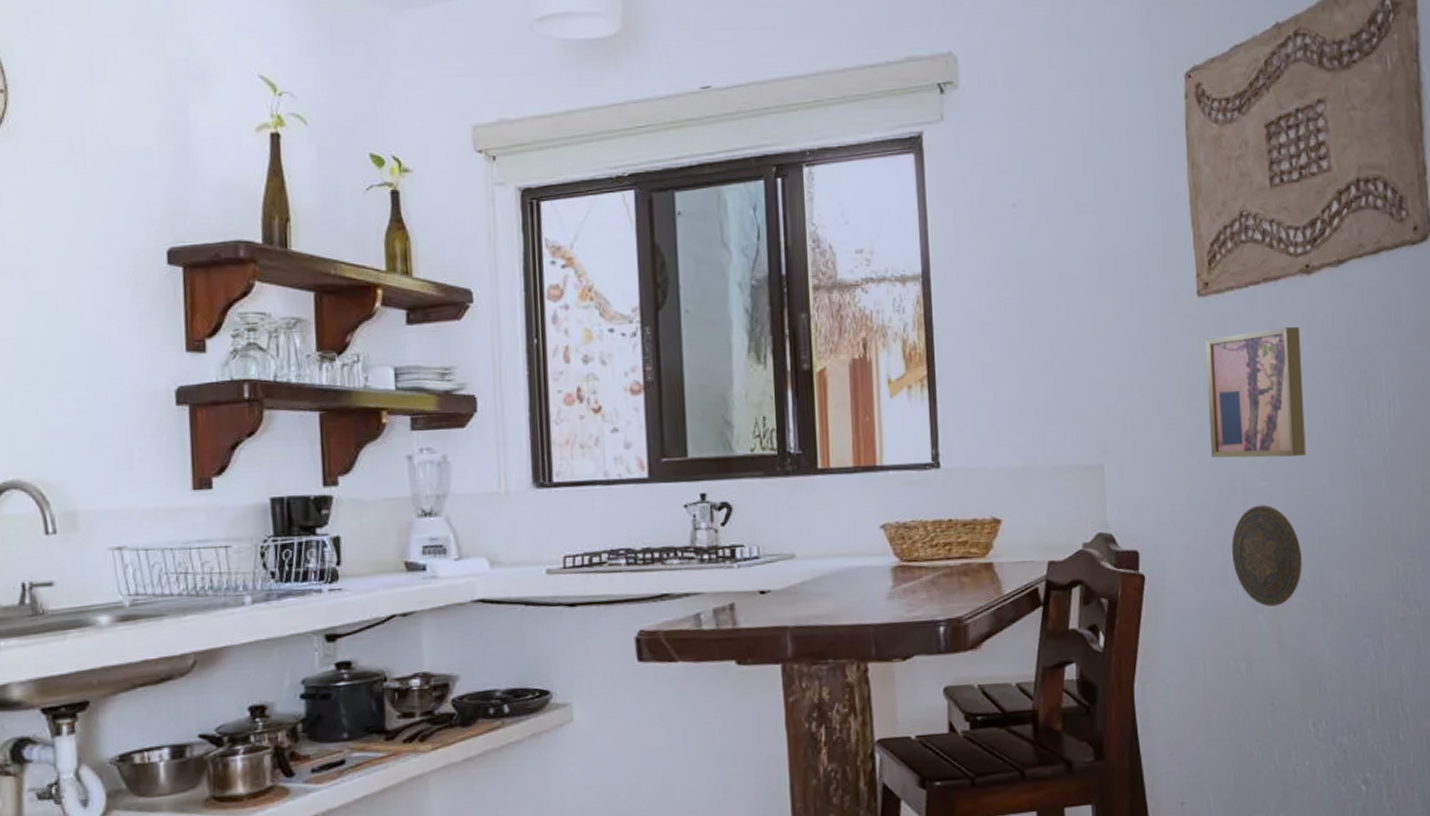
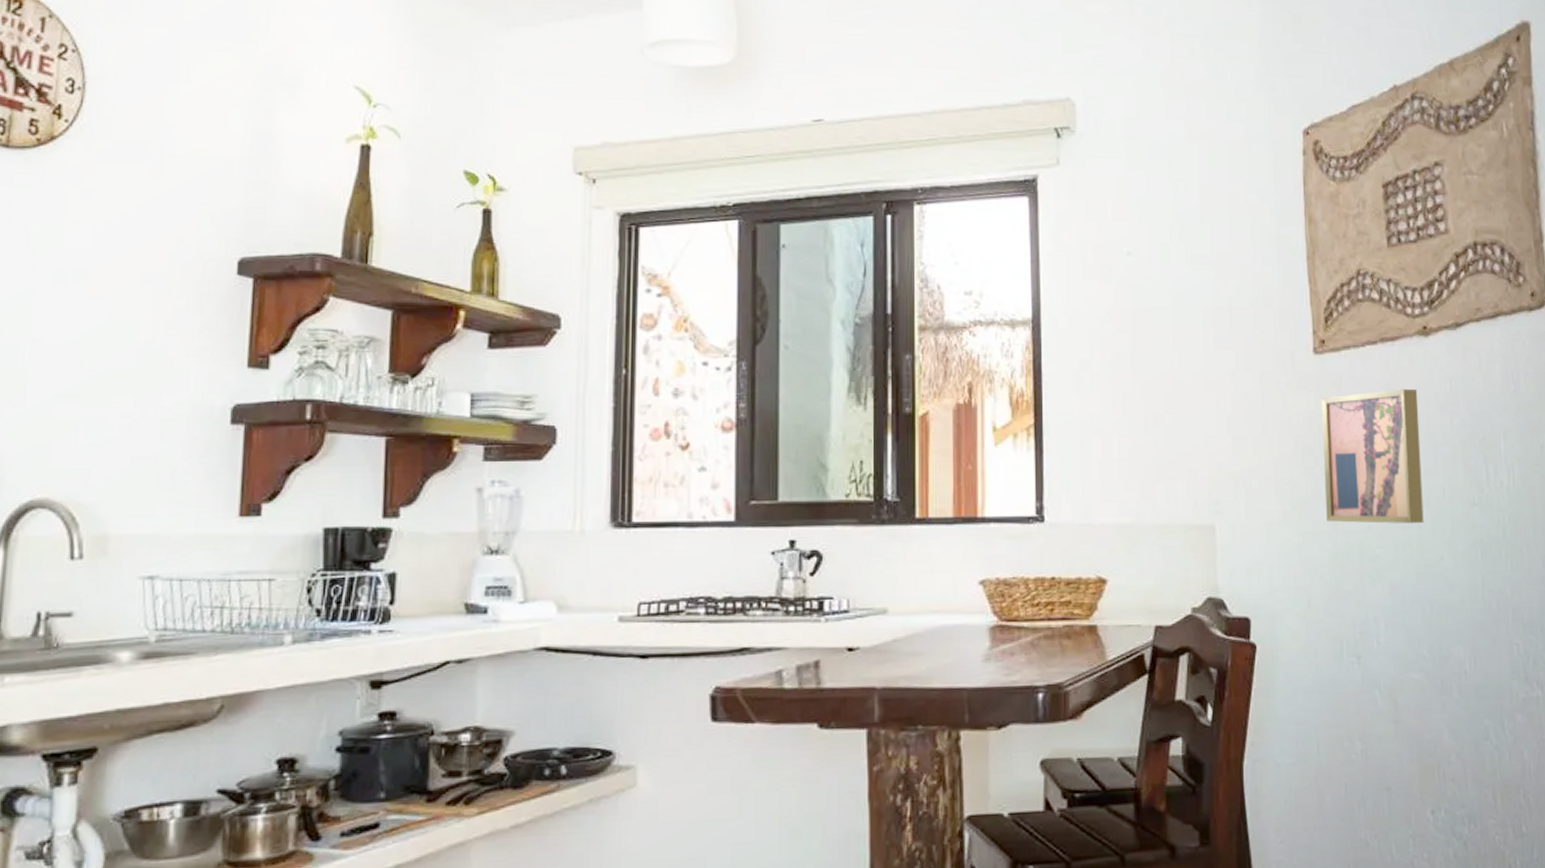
decorative plate: present [1232,505,1302,607] -> none [1347,573,1420,682]

